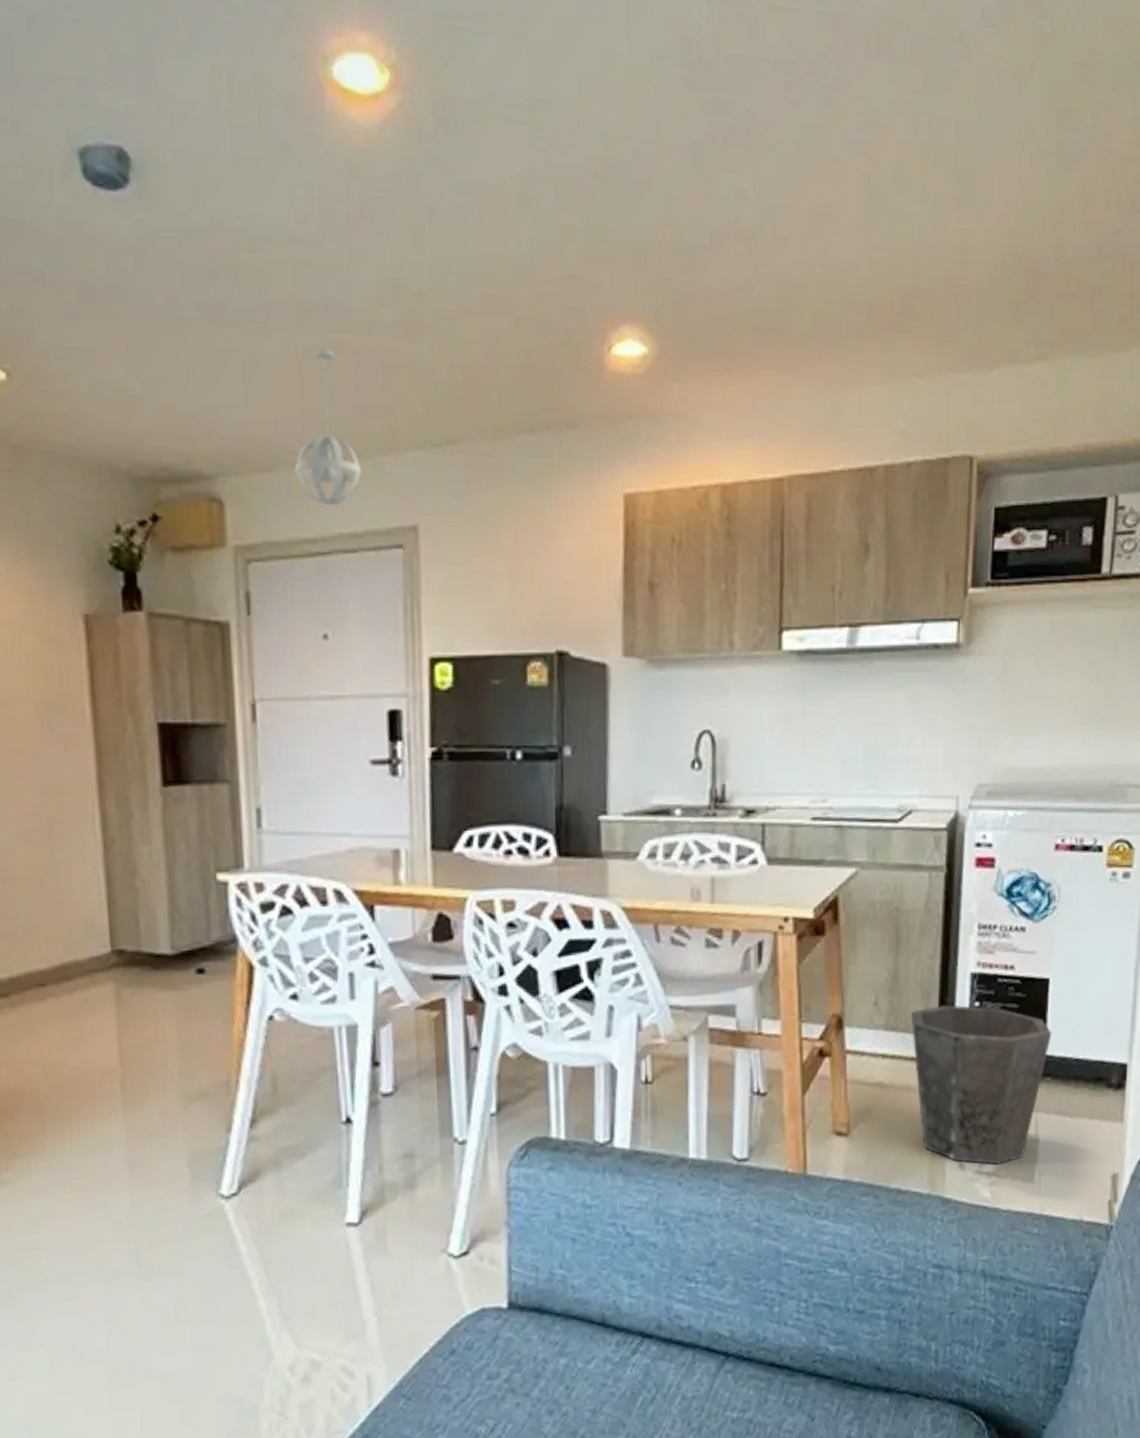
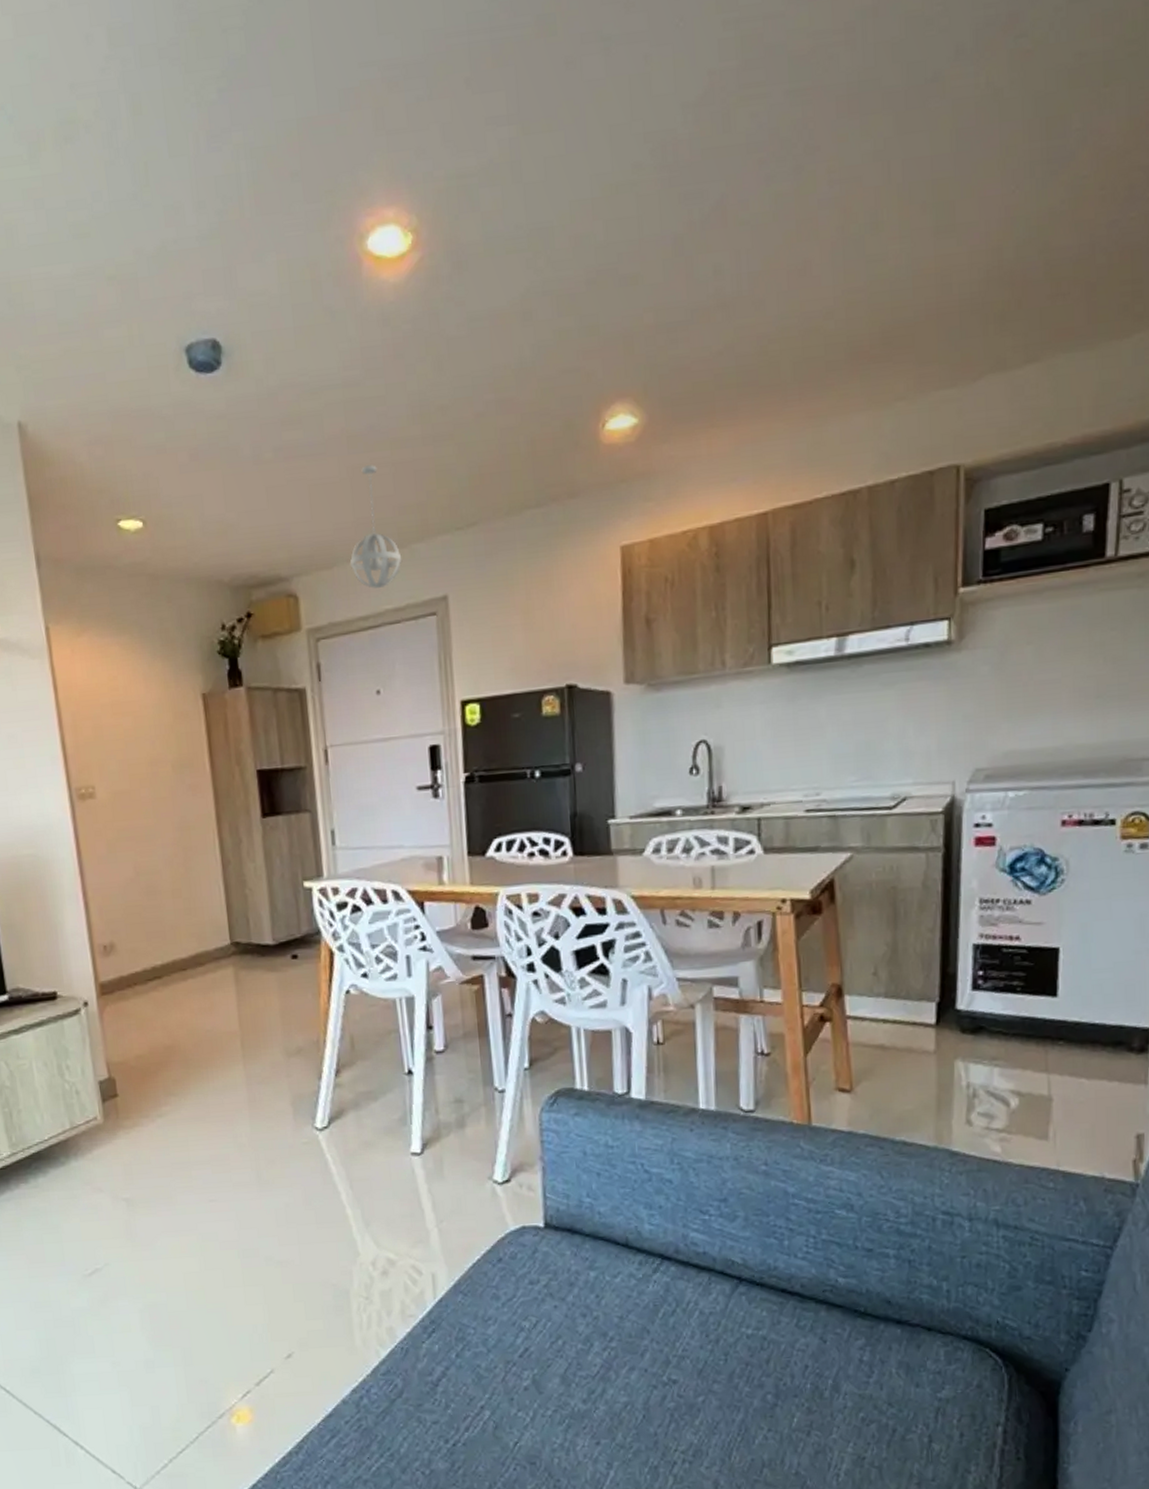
waste bin: present [910,1005,1052,1166] -> none [911,974,1064,1123]

